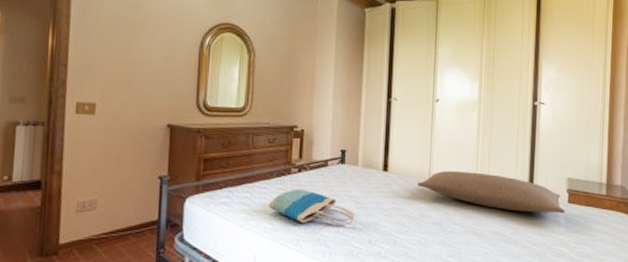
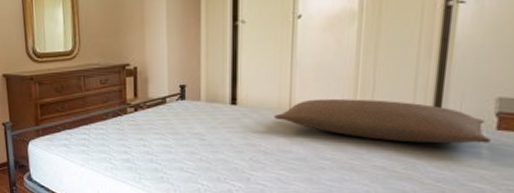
tote bag: present [268,188,354,226] -> none [106,128,199,164]

